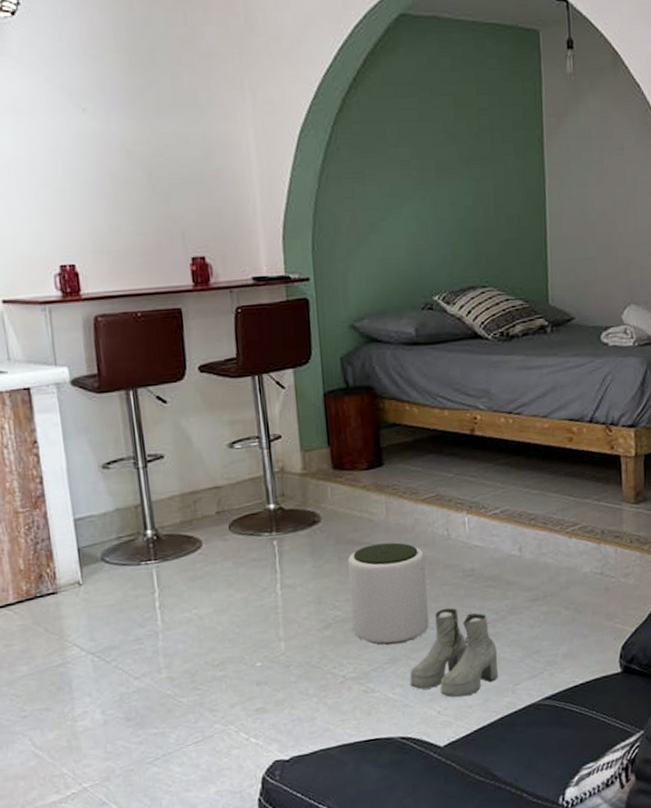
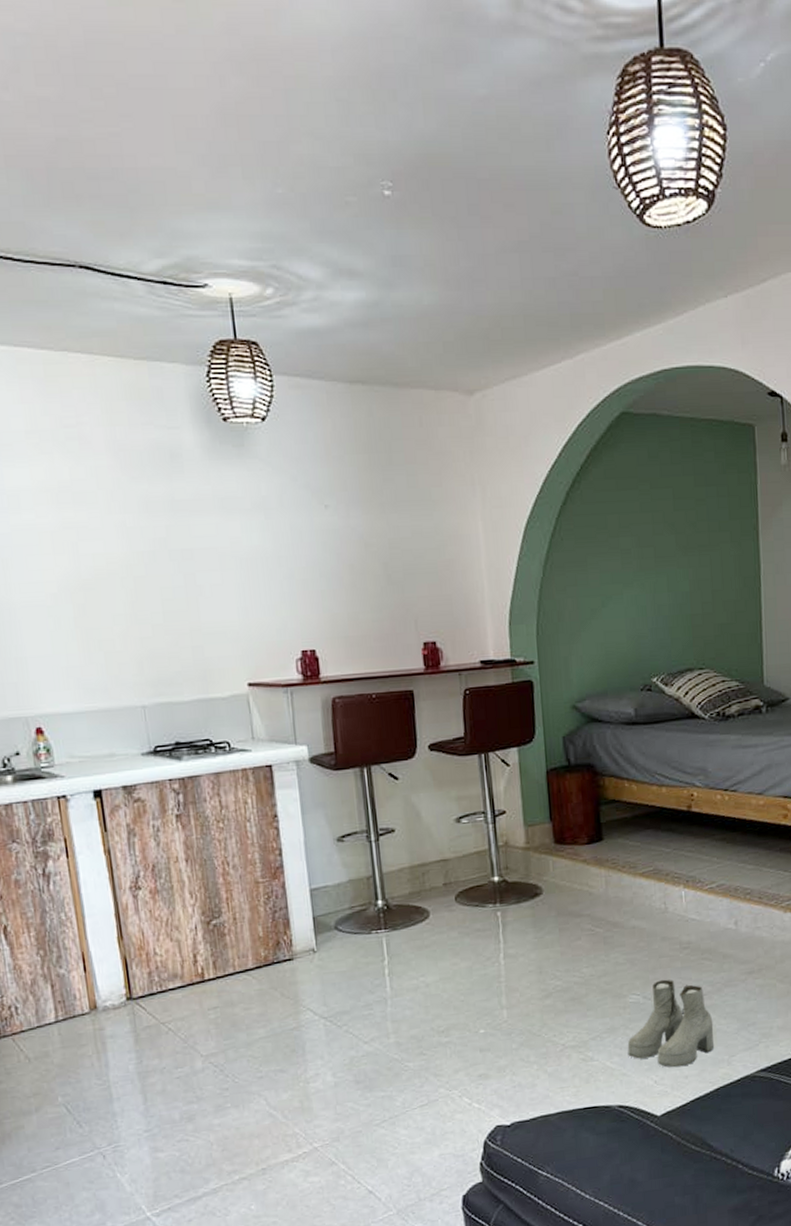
plant pot: present [348,542,429,645] -> none [568,915,647,1015]

